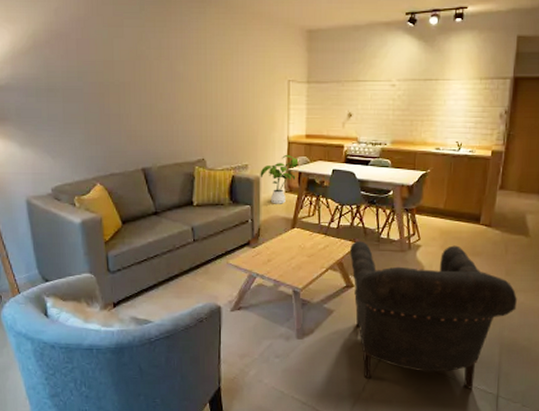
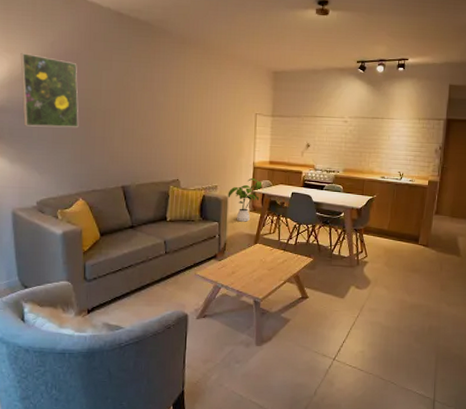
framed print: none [22,23,91,106] -> present [20,53,79,128]
armchair: present [350,240,517,389] -> none [306,256,451,394]

